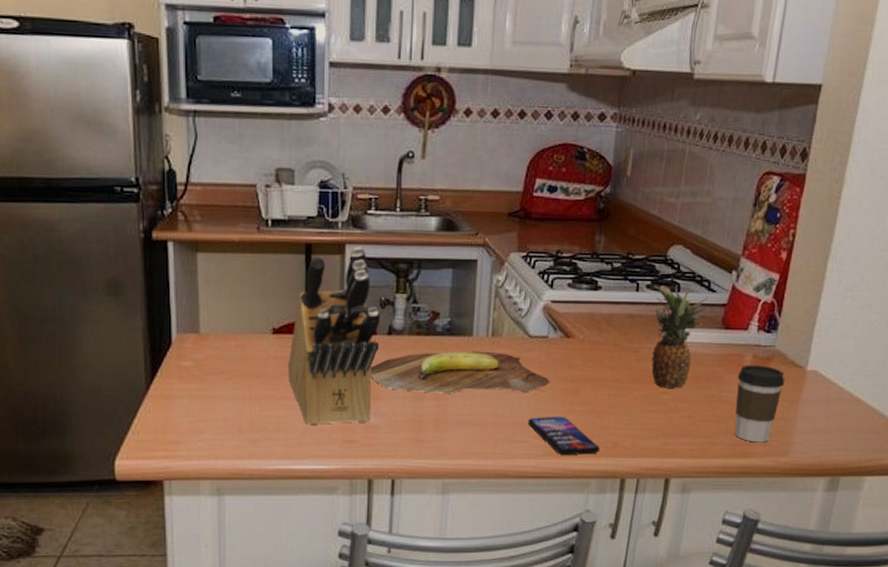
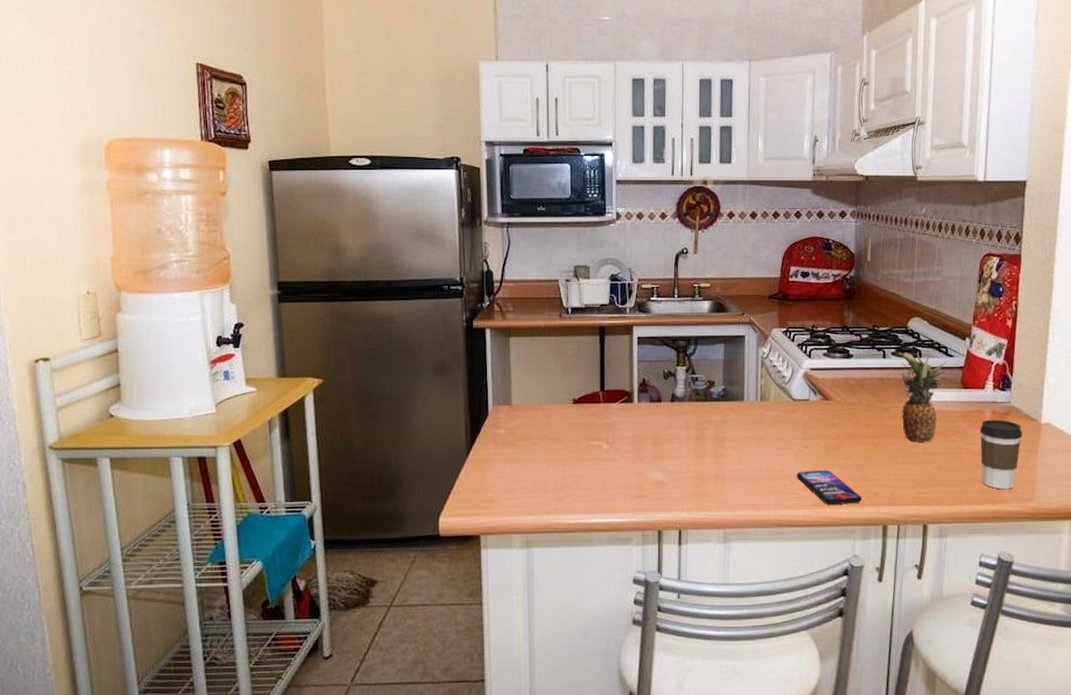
knife block: present [288,246,381,425] -> none [587,328,665,482]
cutting board: present [370,351,550,395] -> none [656,414,814,453]

